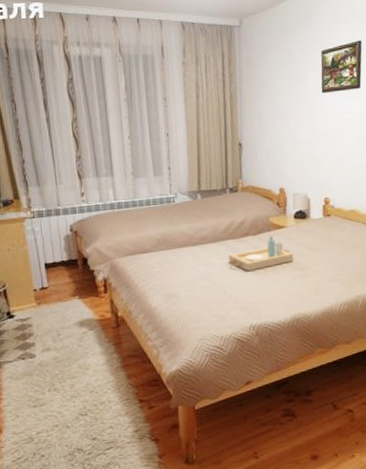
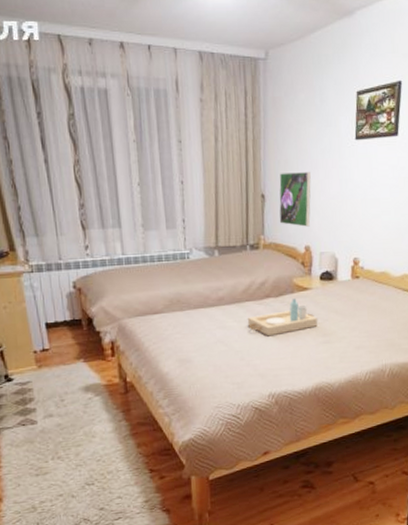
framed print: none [254,122,284,171] -> present [279,172,311,227]

